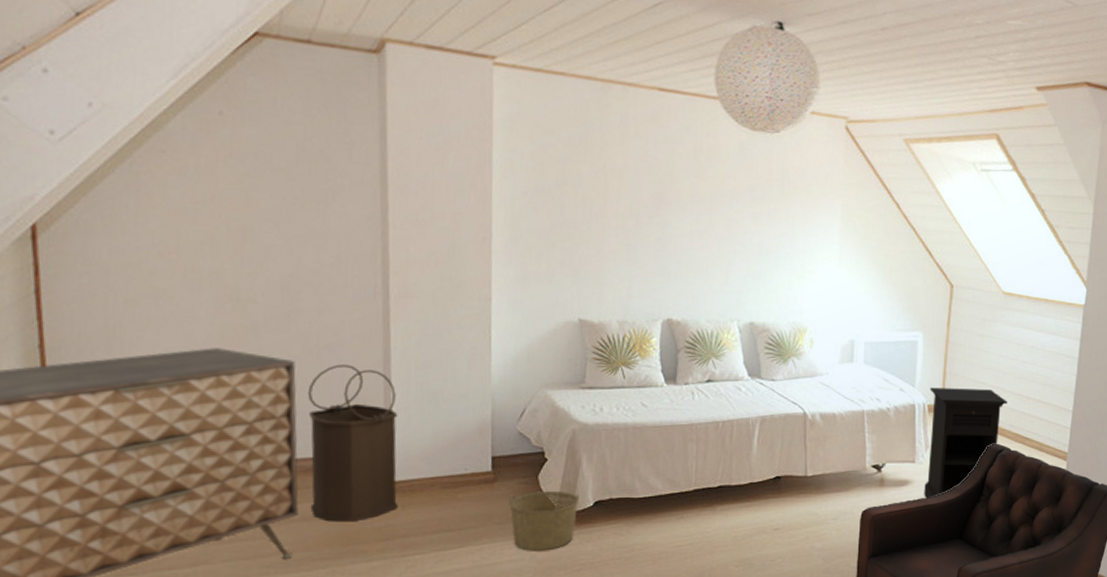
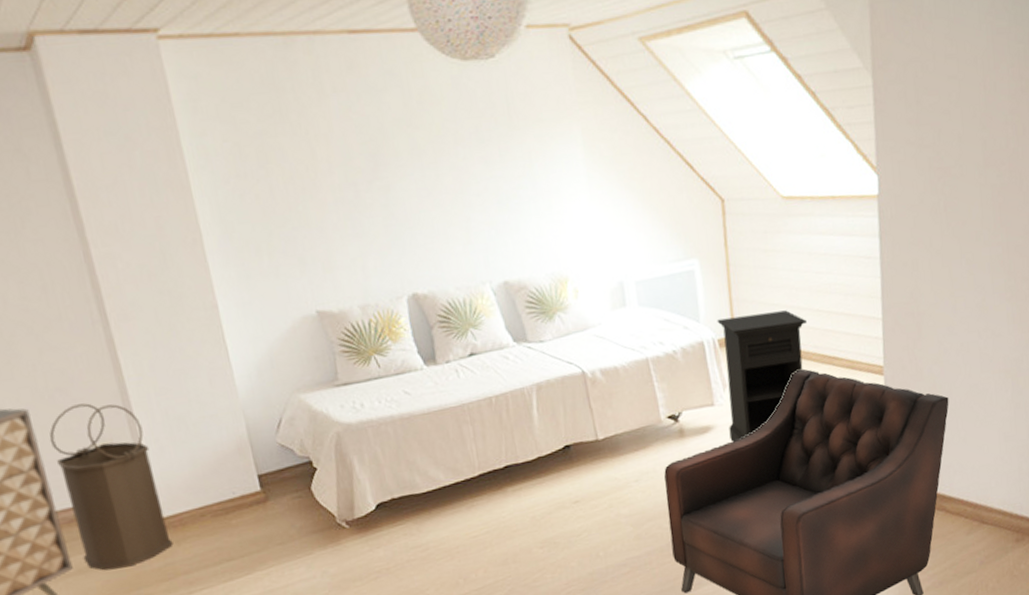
basket: present [509,490,580,551] -> none [286,498,363,567]

